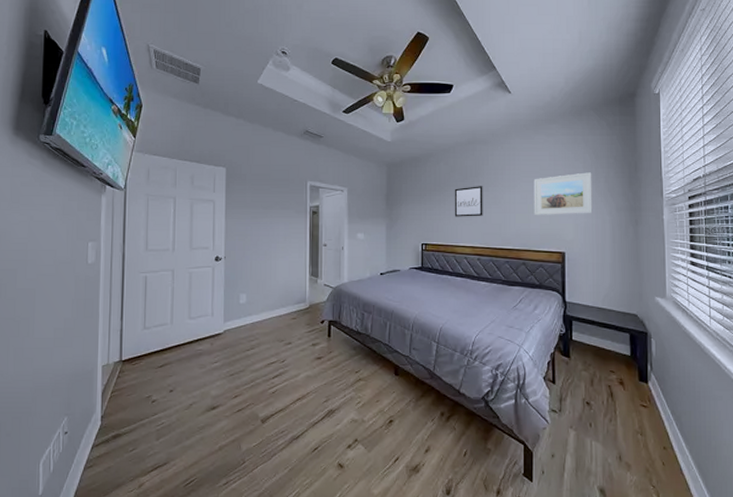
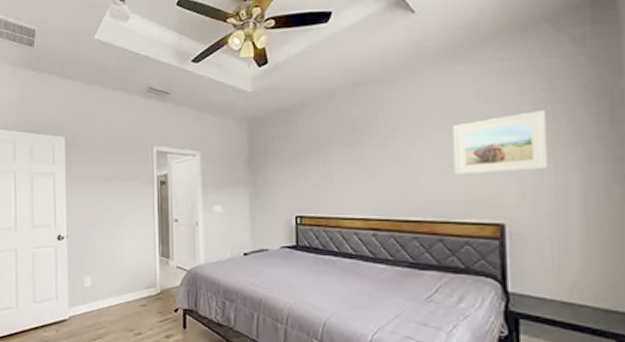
wall art: present [454,186,483,217] -> none [337,139,379,181]

